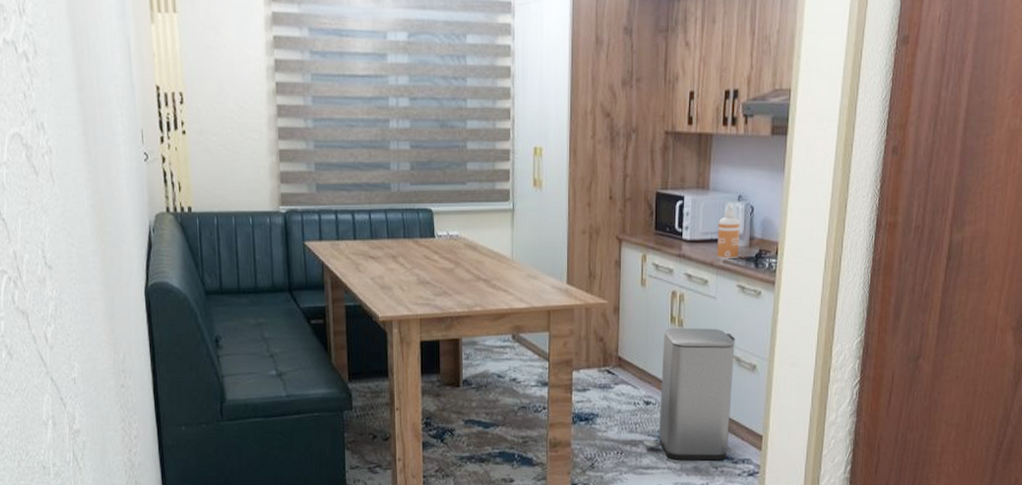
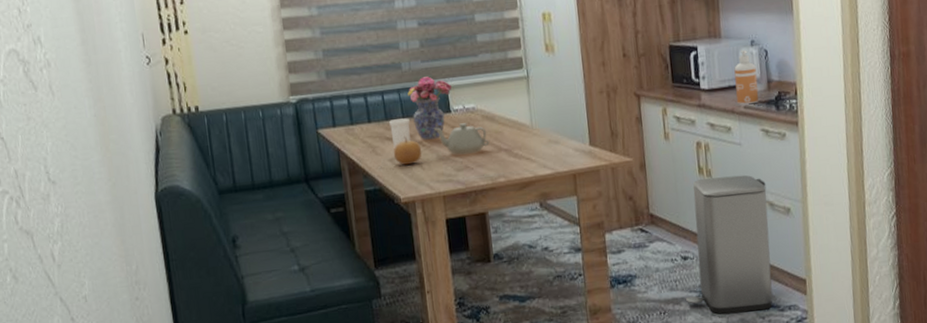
cup: none [374,239,394,267] -> present [389,118,411,149]
fruit: none [375,256,403,285] -> present [393,136,422,165]
flower arrangement: none [394,200,438,263] -> present [408,76,452,141]
teapot: none [416,249,469,281] -> present [433,123,490,156]

